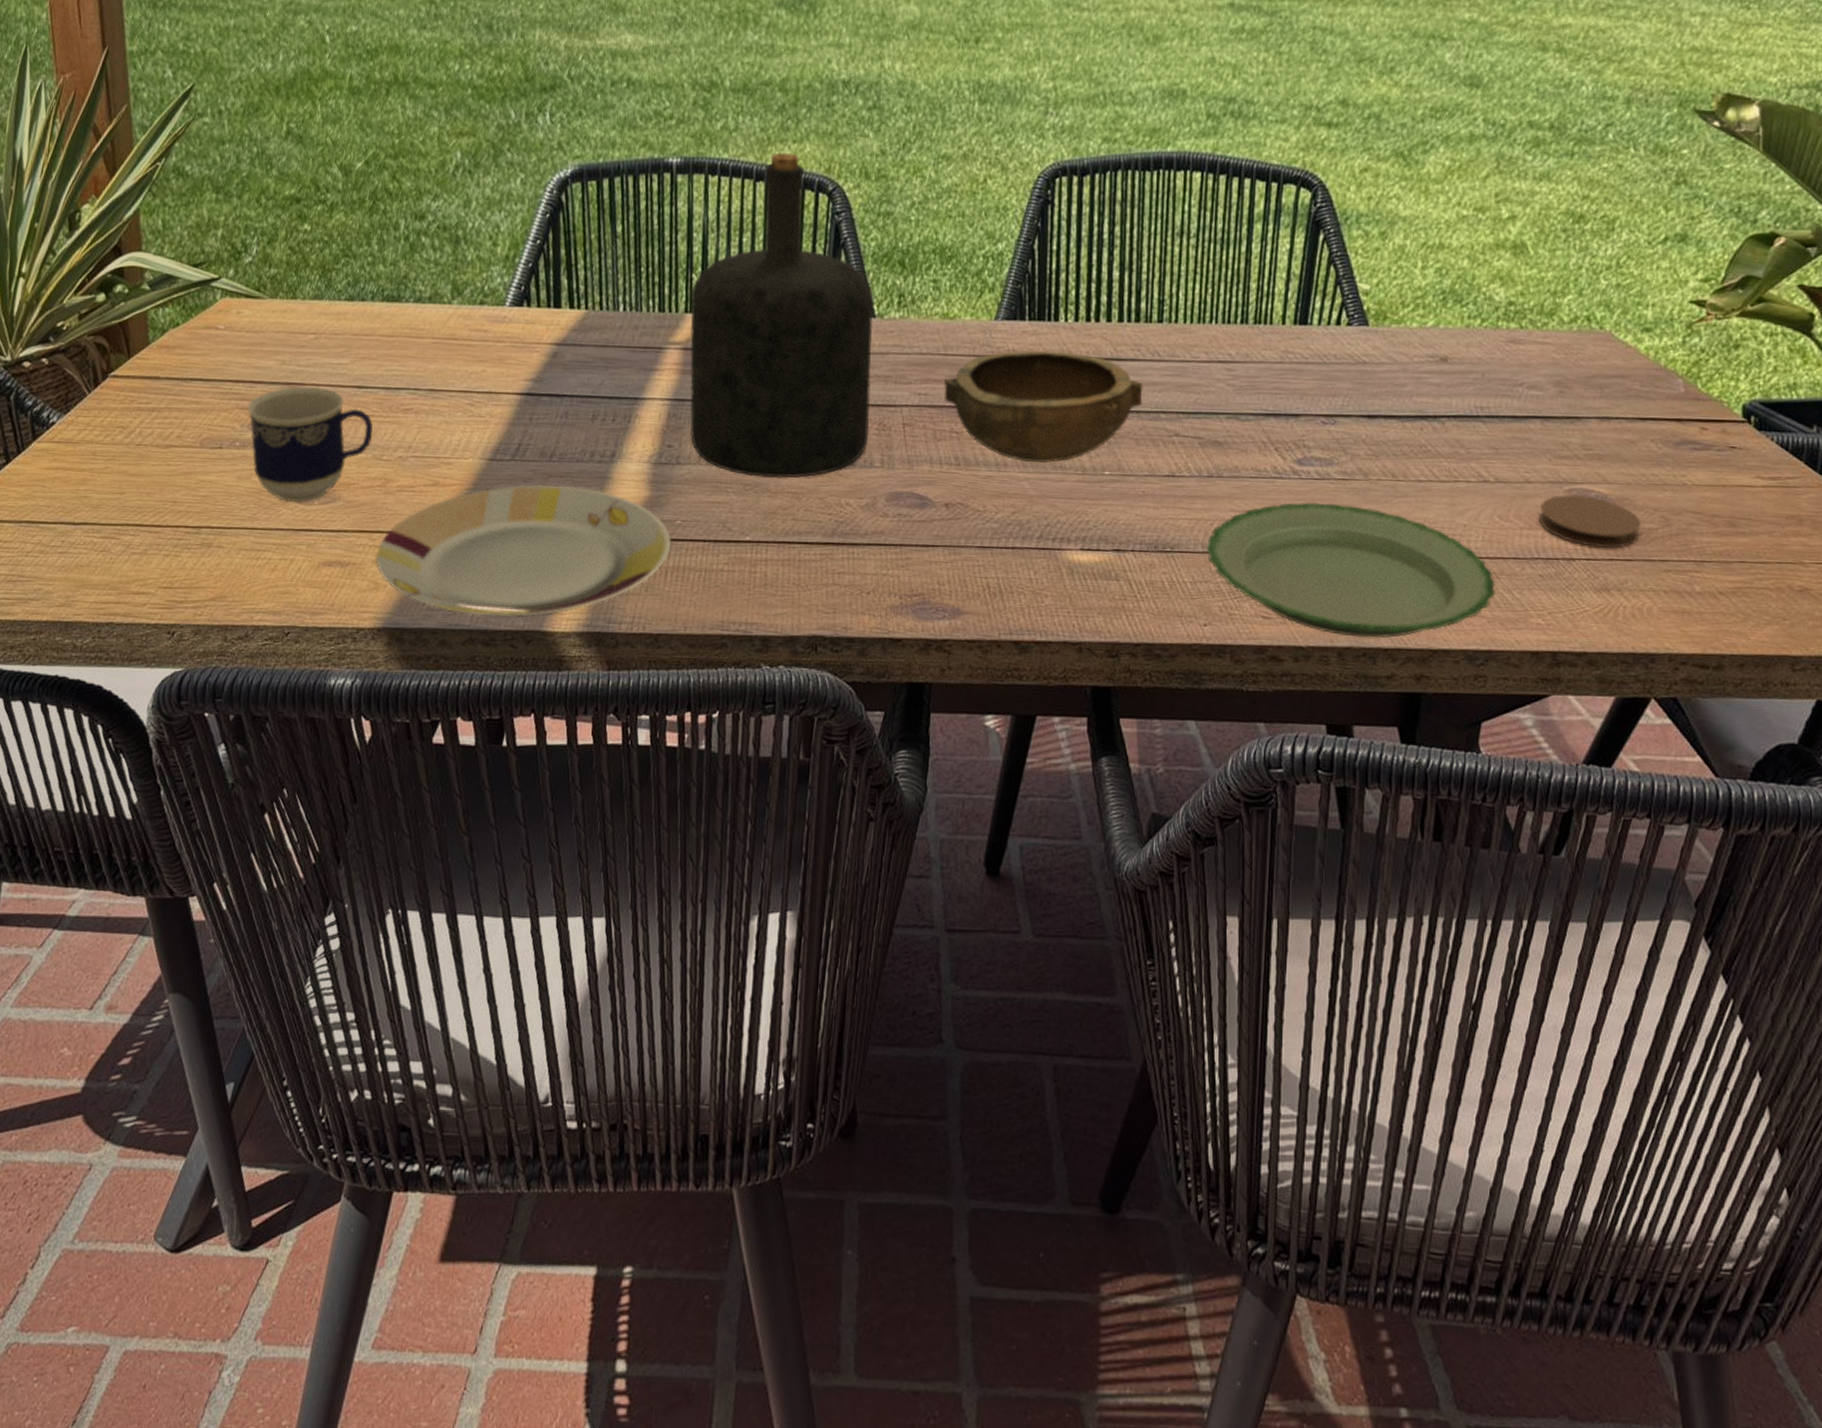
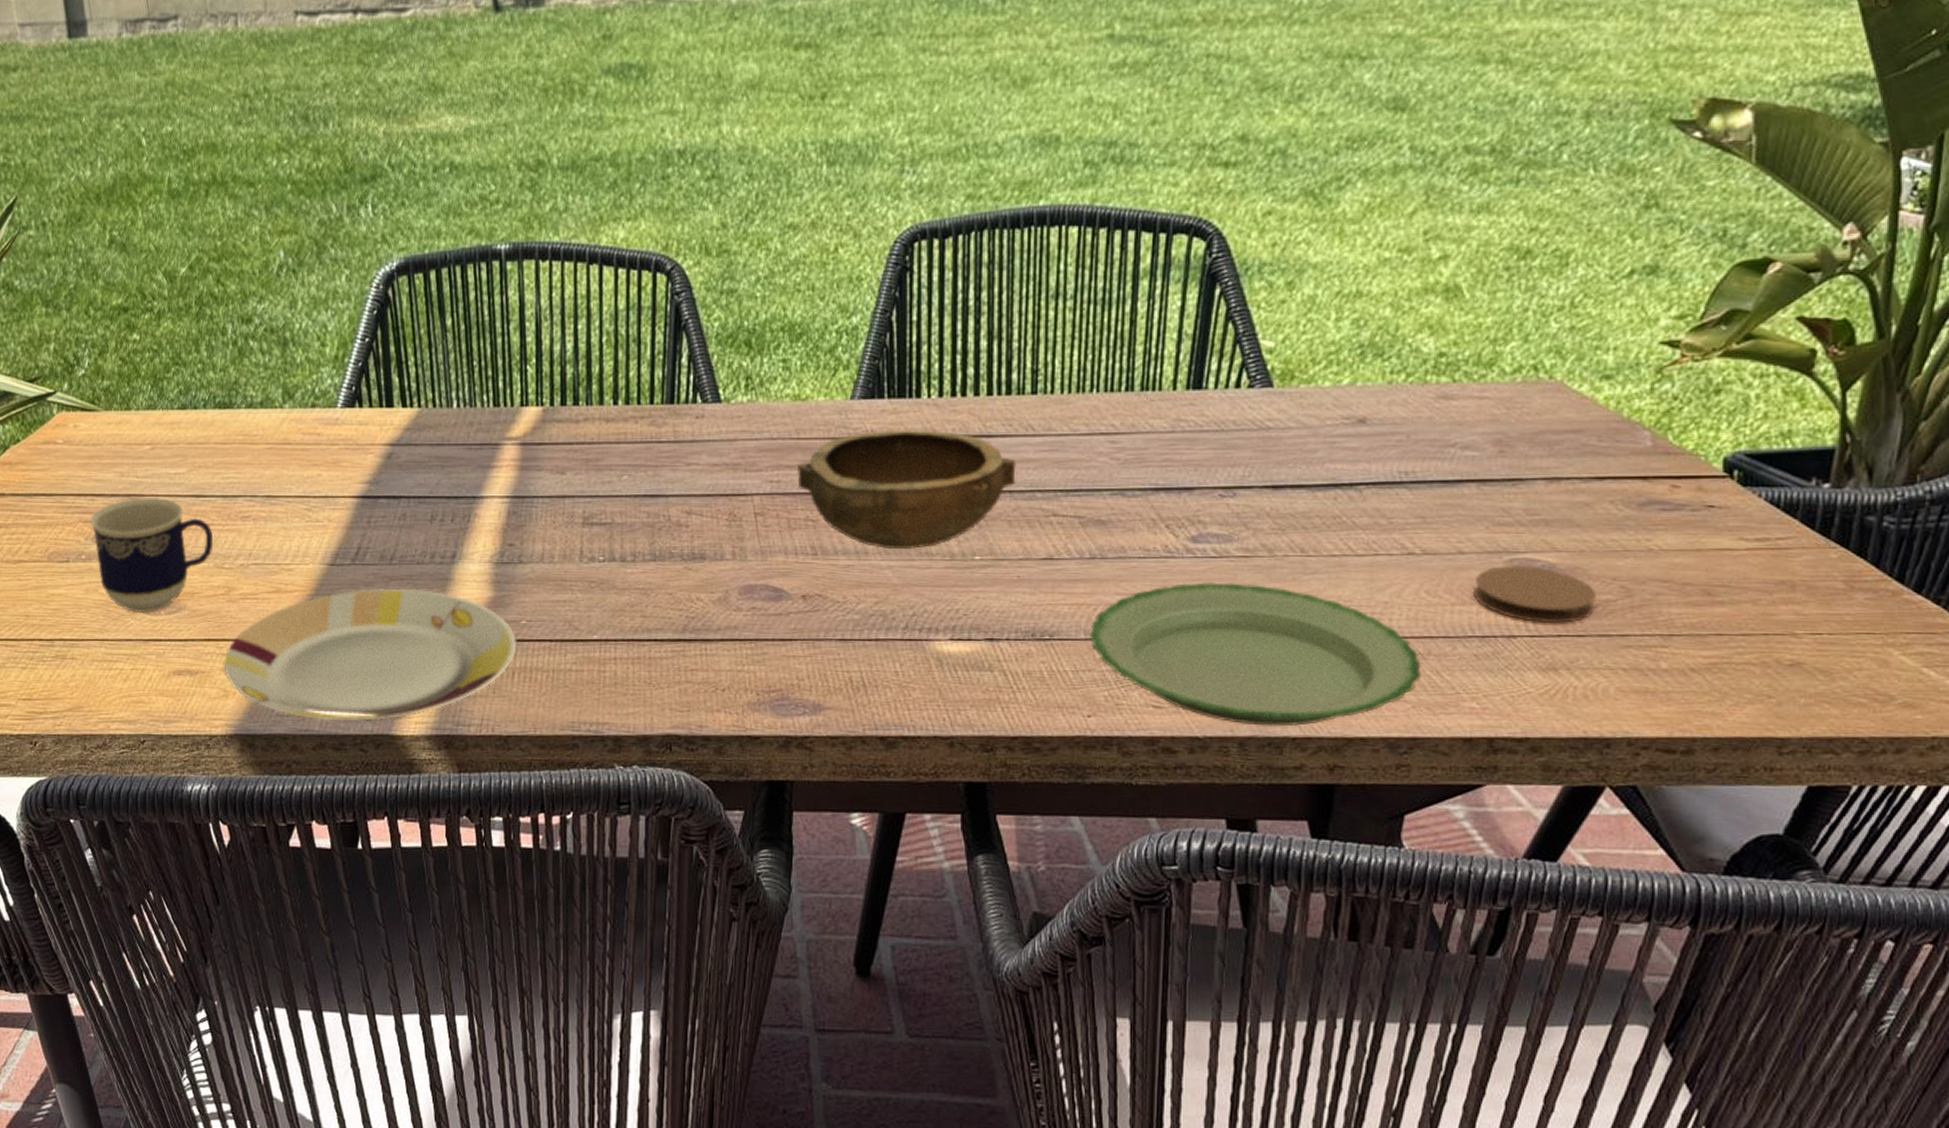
bottle: present [689,152,874,478] -> none [525,231,720,574]

